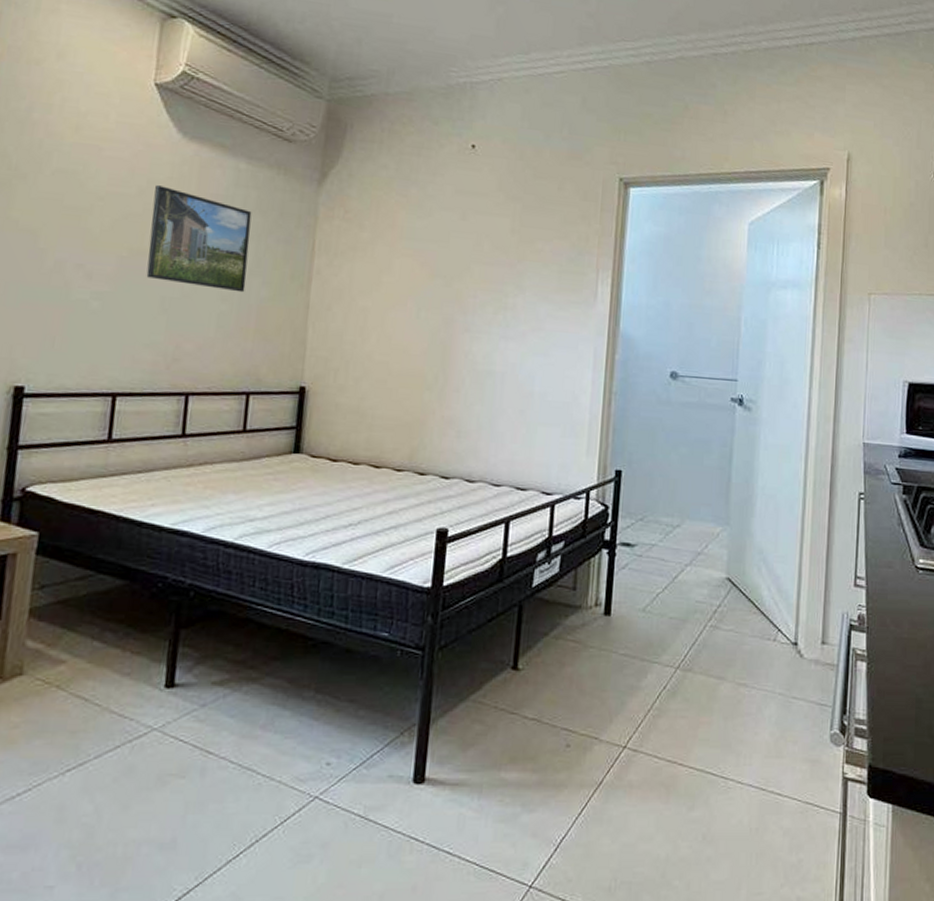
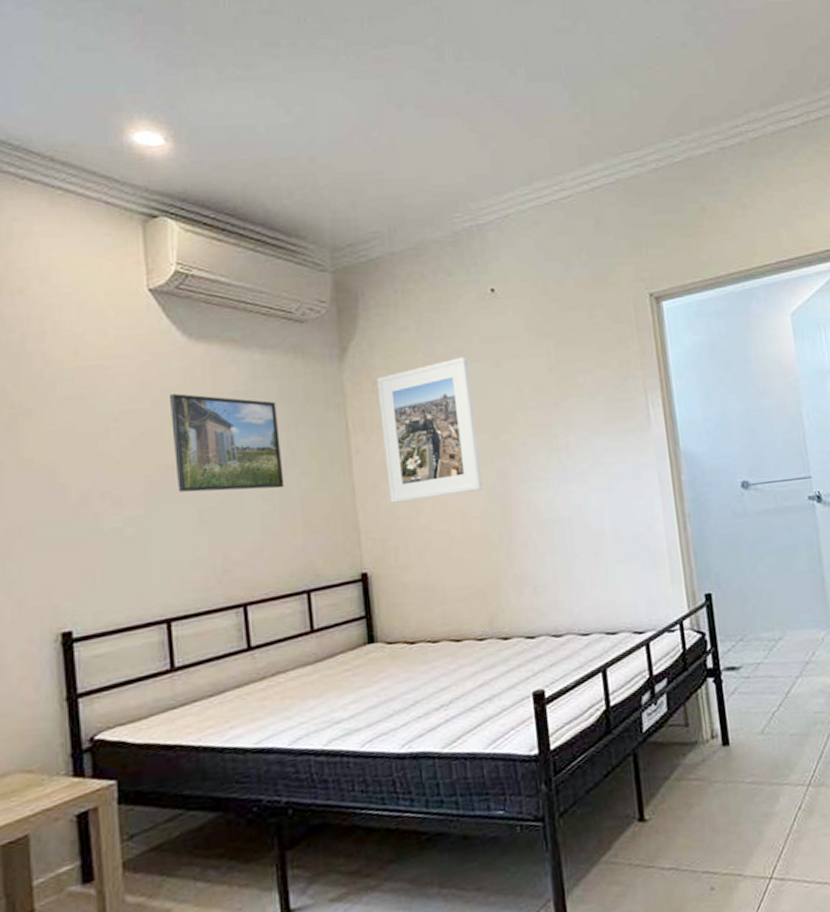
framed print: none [340,203,437,332] -> present [377,357,482,503]

